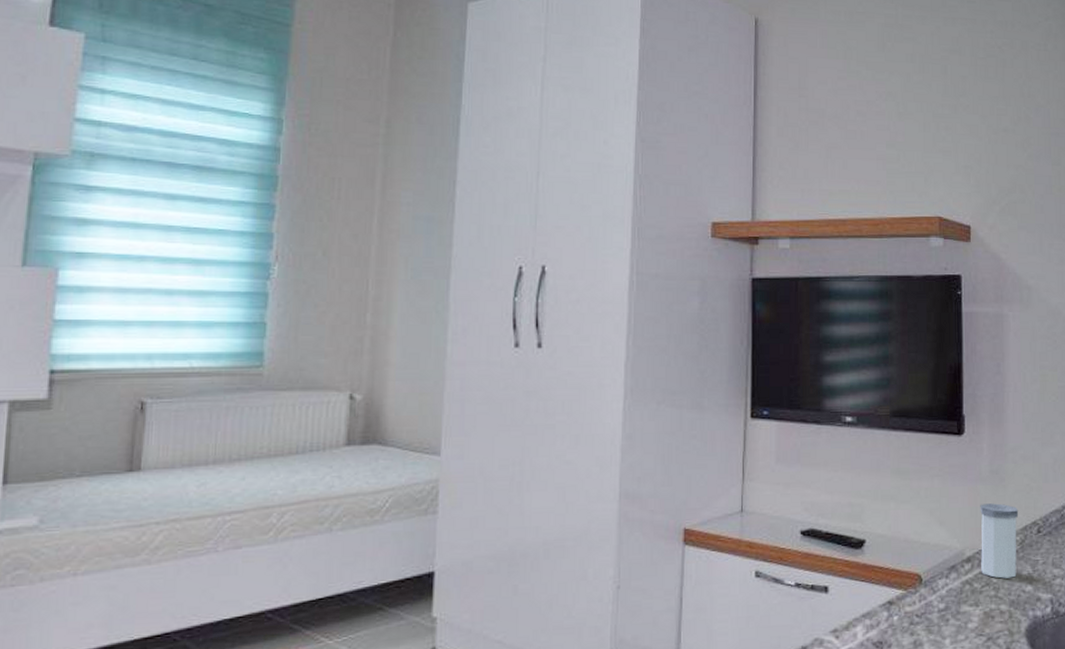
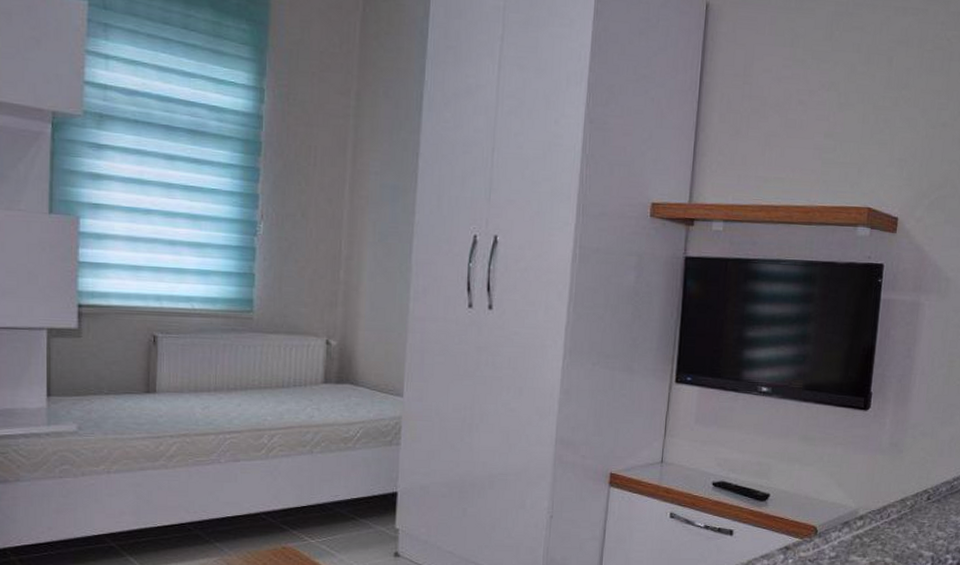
salt shaker: present [980,503,1019,579] -> none [872,471,912,536]

